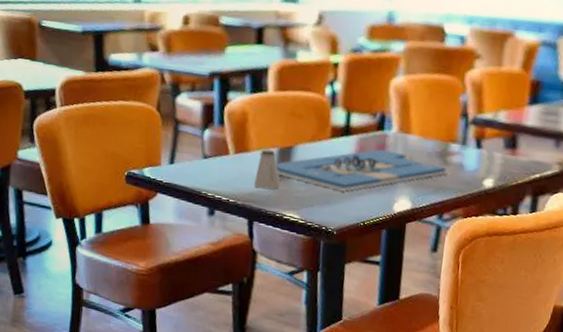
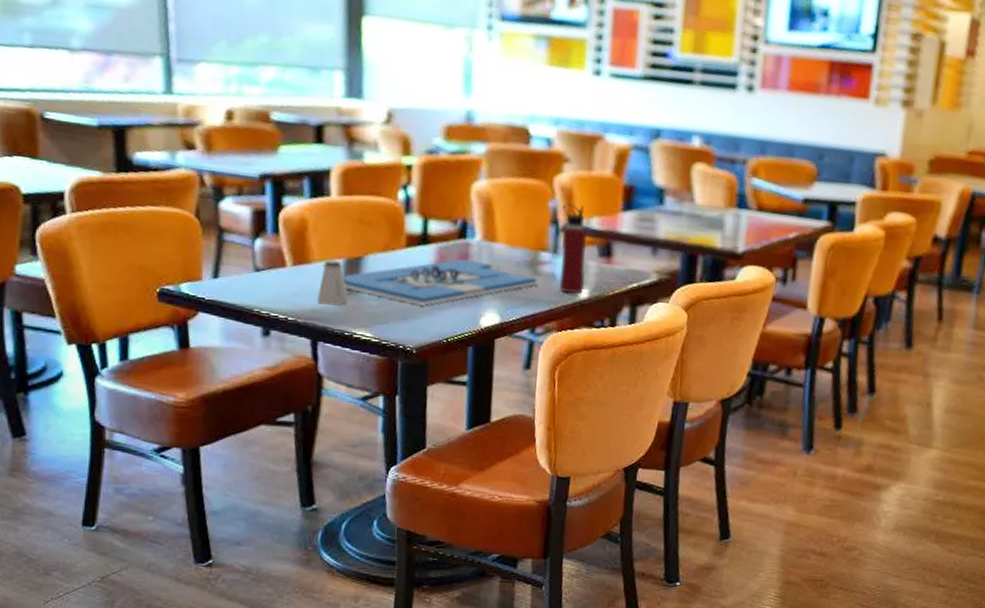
water bottle: none [466,98,494,184] -> present [559,203,587,295]

